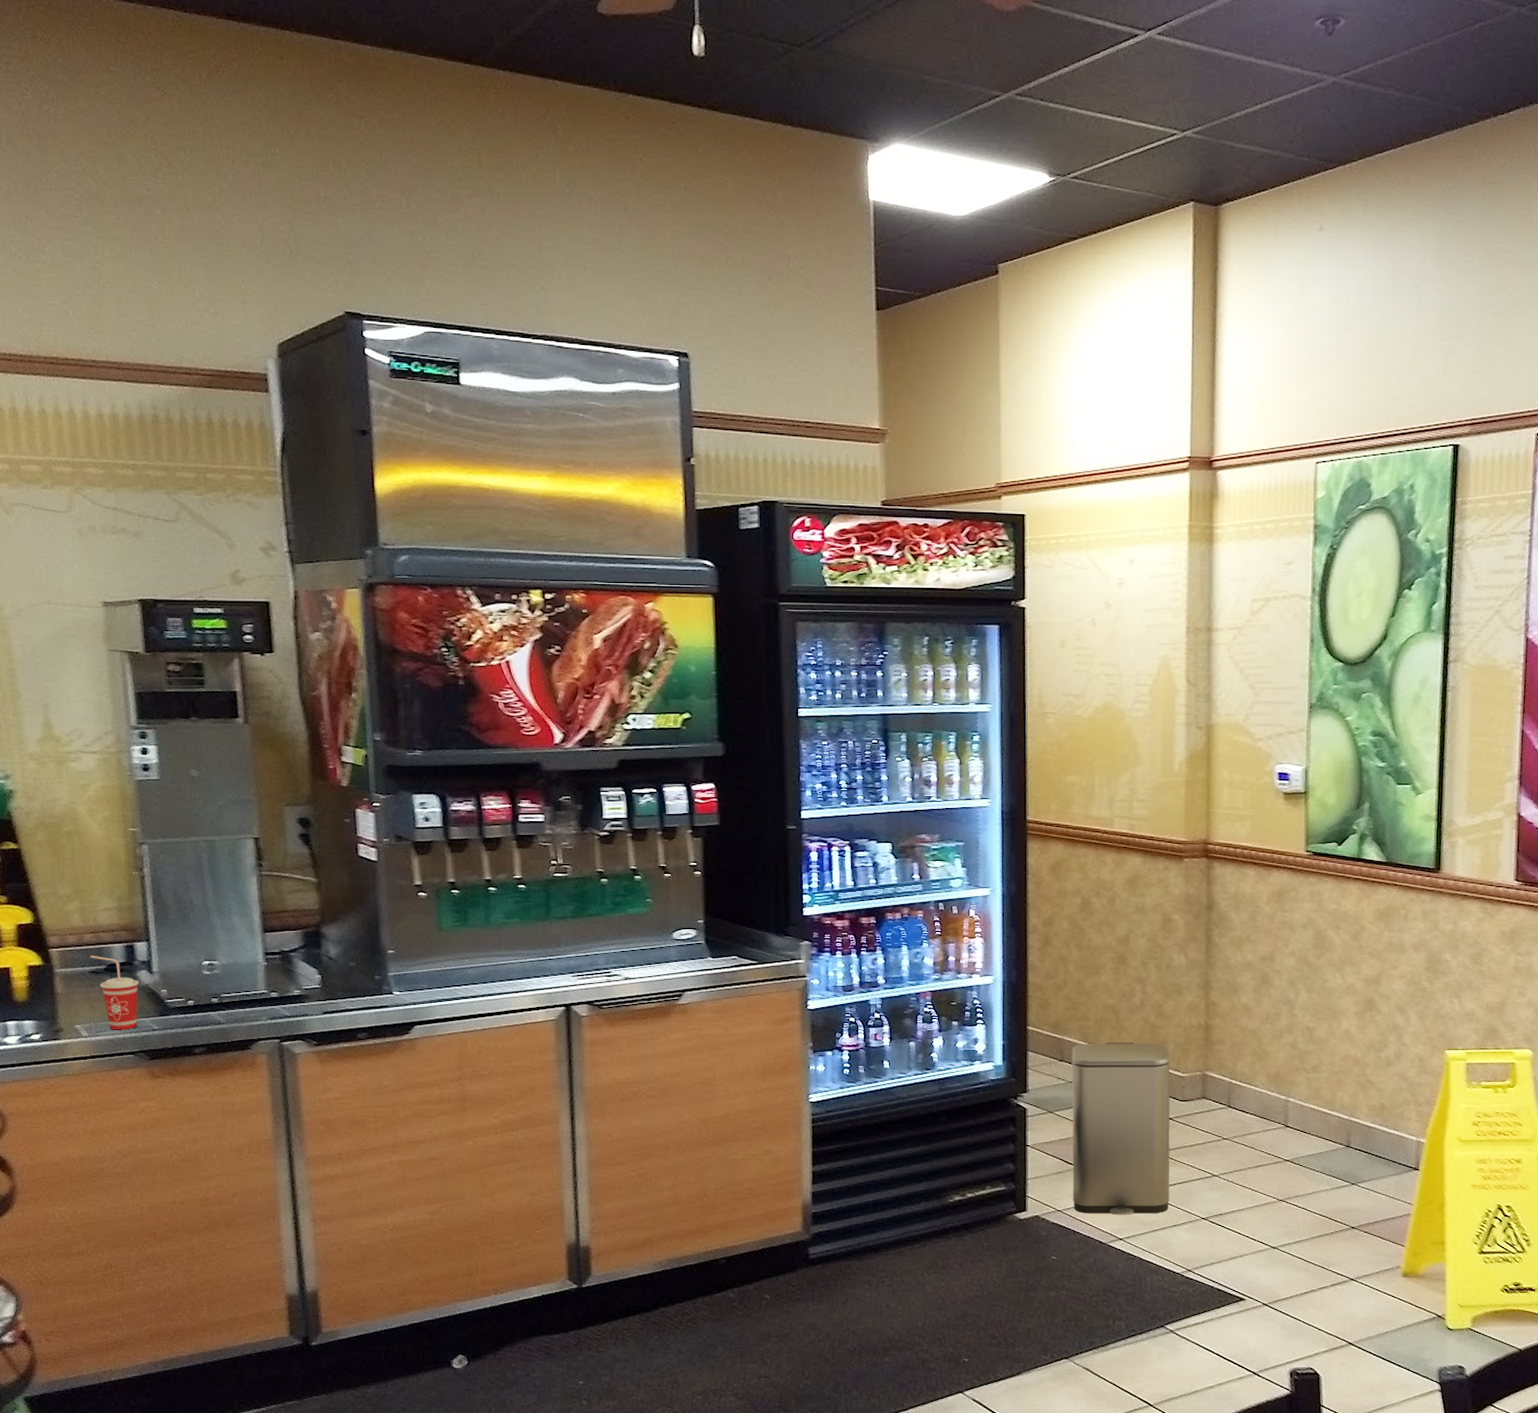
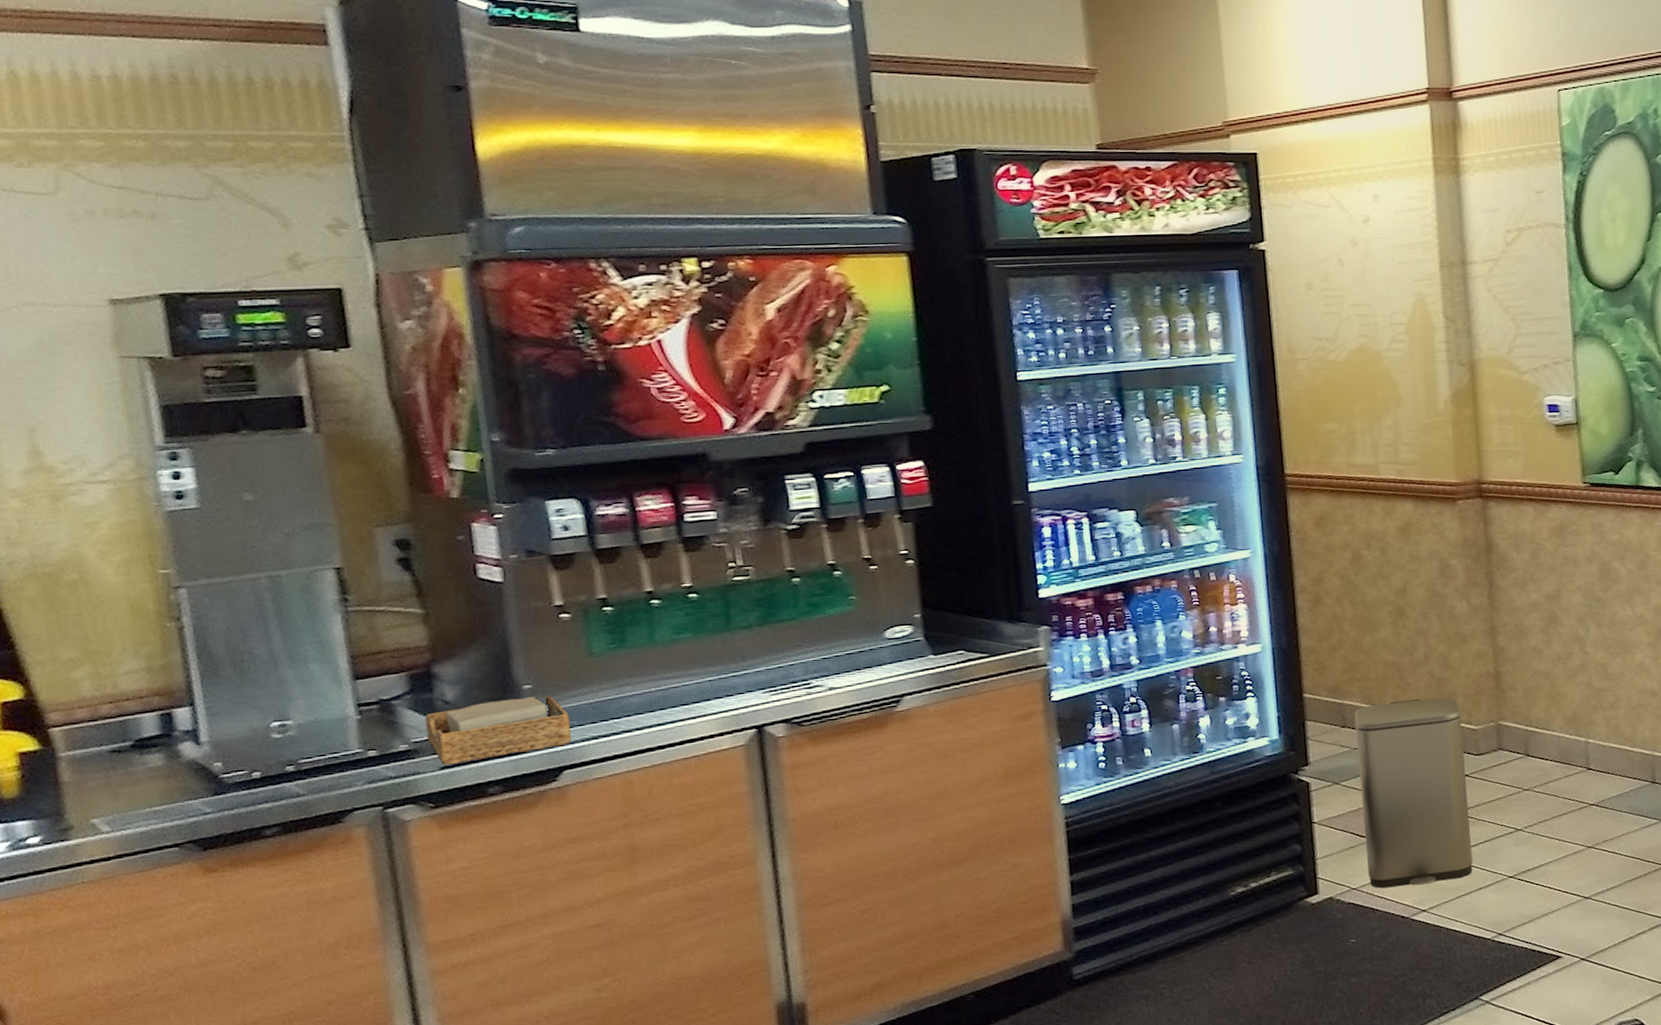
beverage cup: present [90,955,139,1030] -> none [109,730,182,820]
napkin holder: none [313,960,423,1011] -> present [424,695,572,766]

